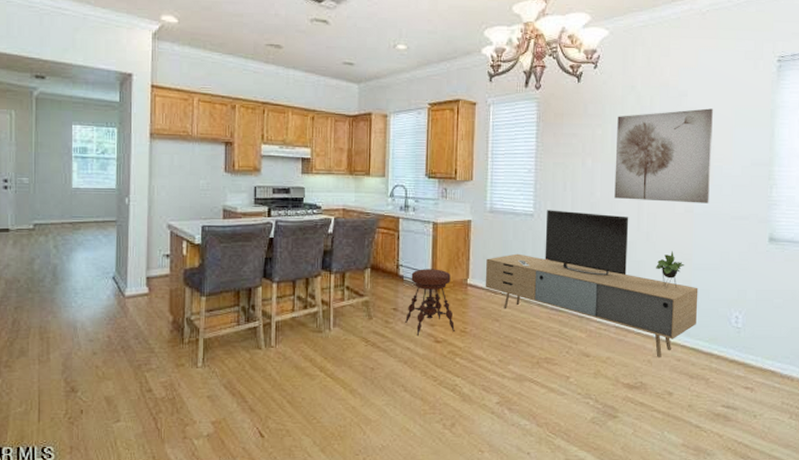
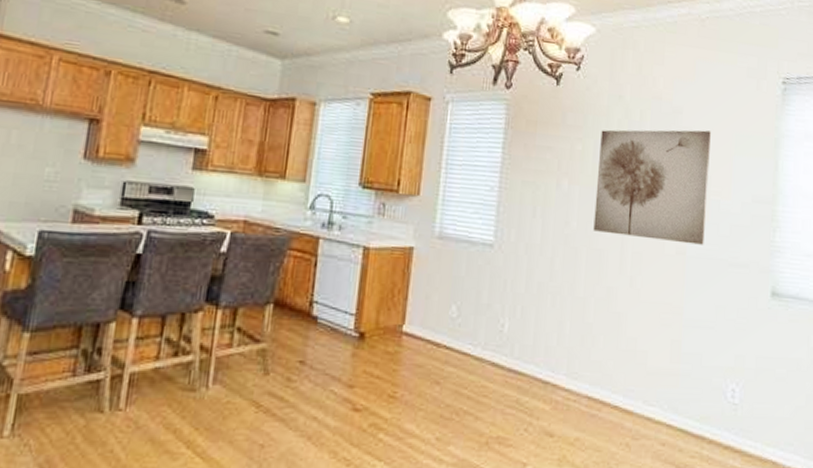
stool: present [405,269,456,336] -> none [314,308,382,401]
media console: present [485,210,698,357] -> none [425,240,689,440]

